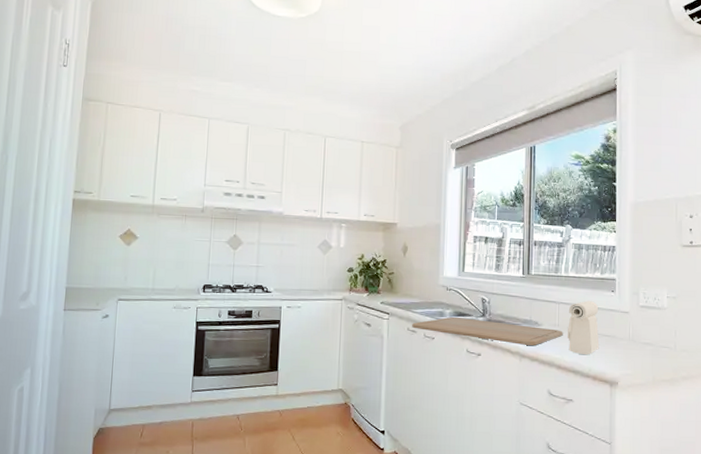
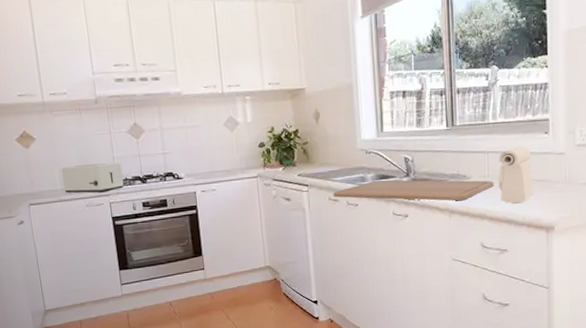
toaster: none [154,267,215,297] -> present [60,162,124,193]

